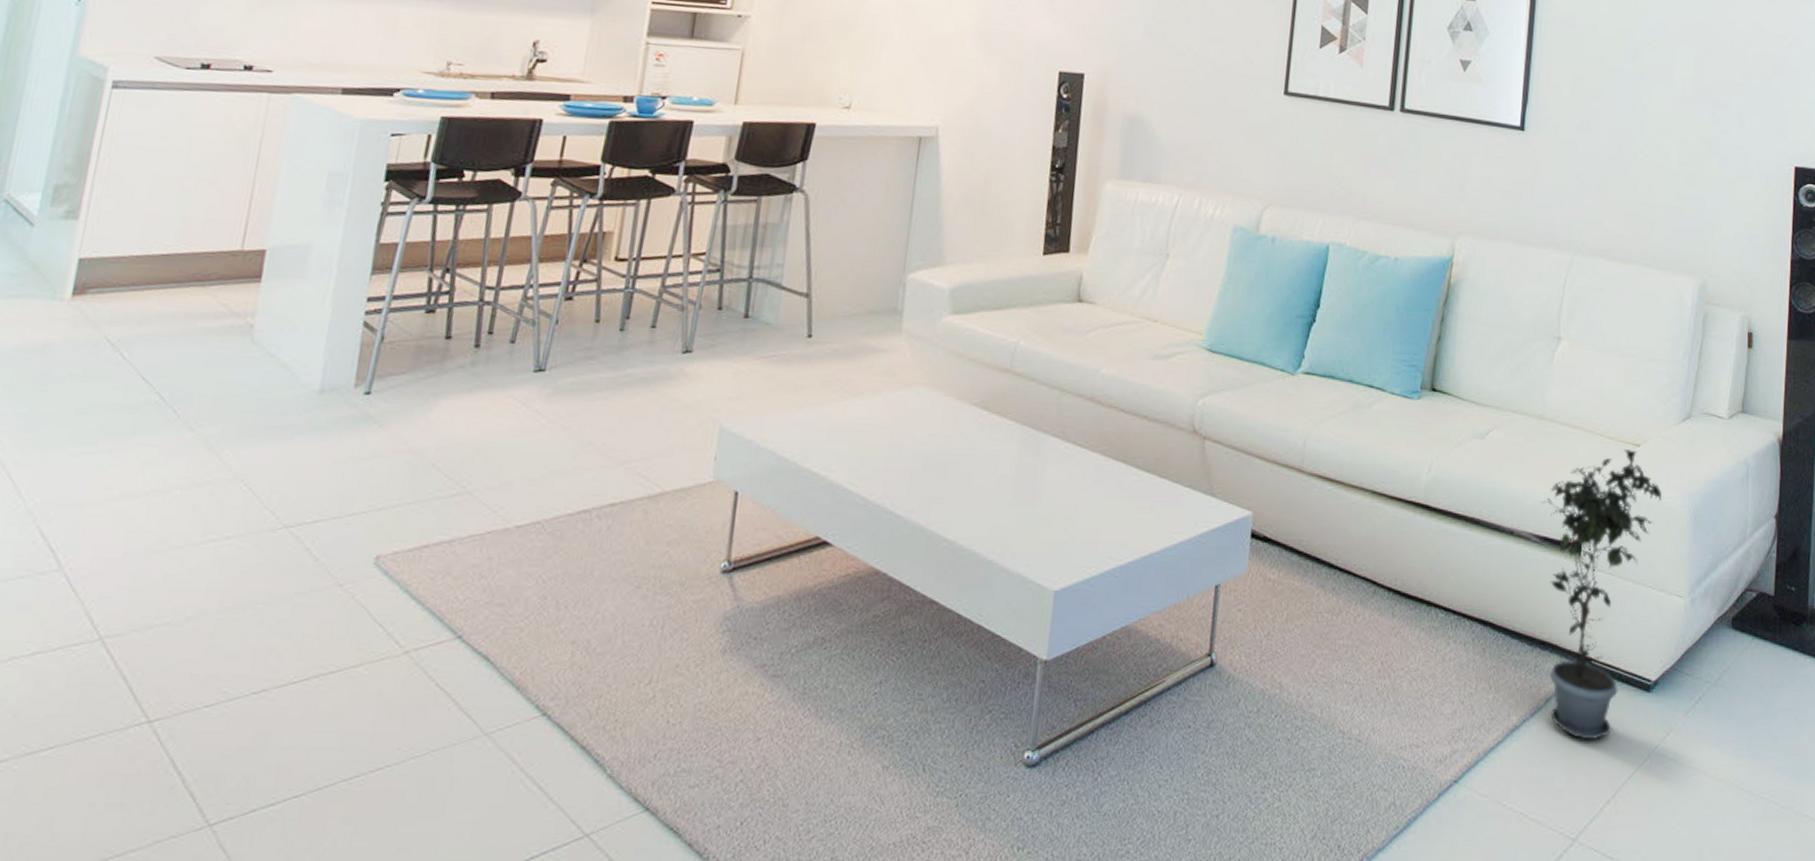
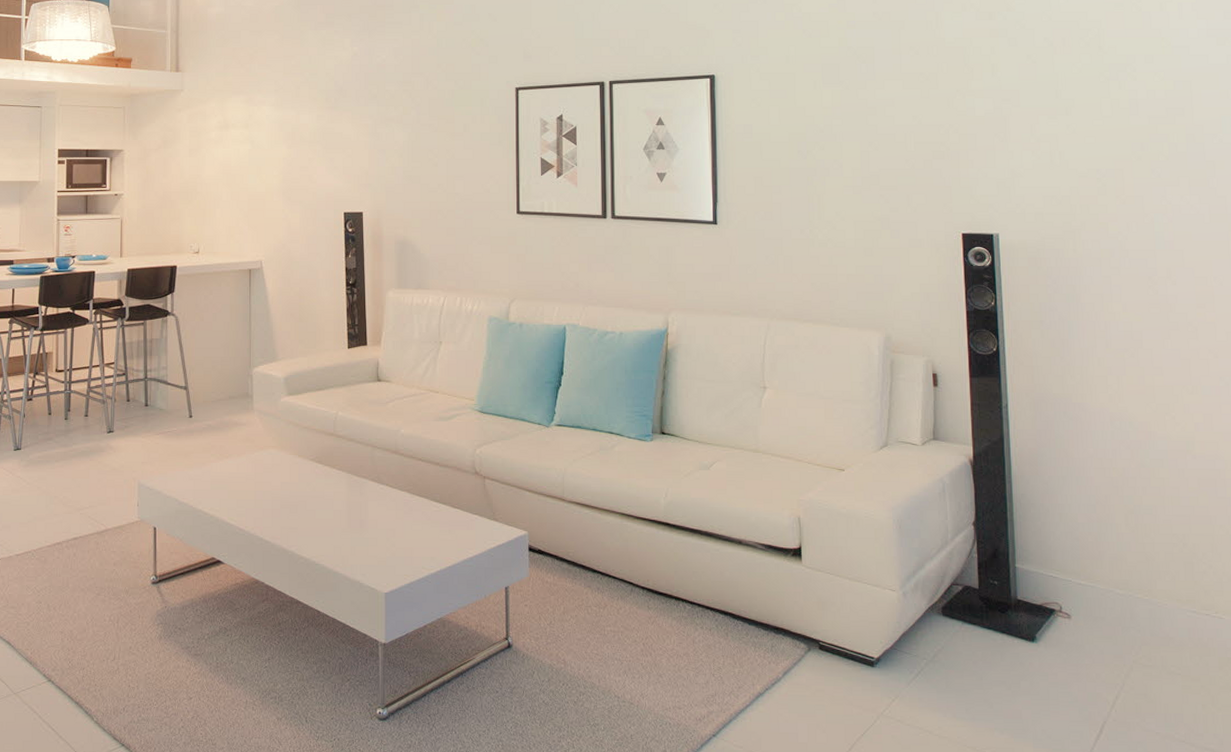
potted plant: present [1541,449,1662,740] -> none [763,473,868,705]

